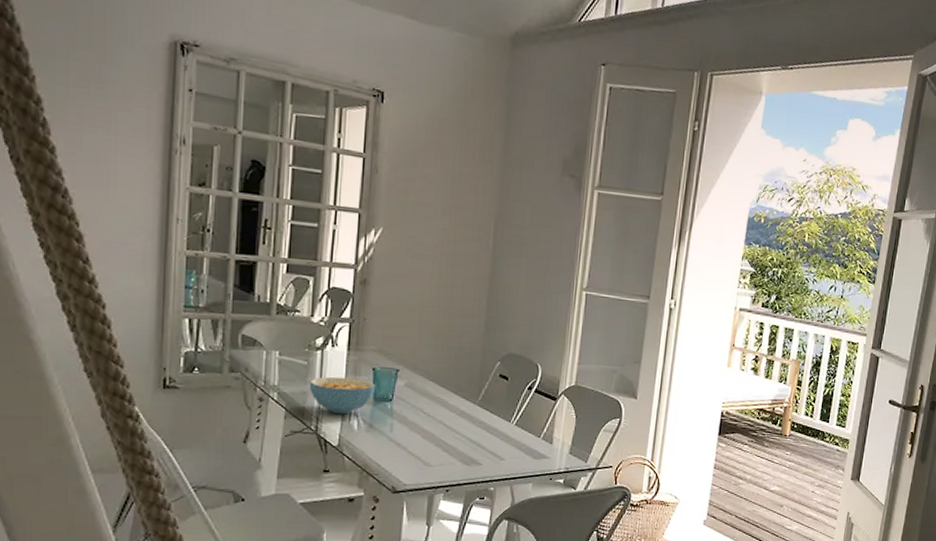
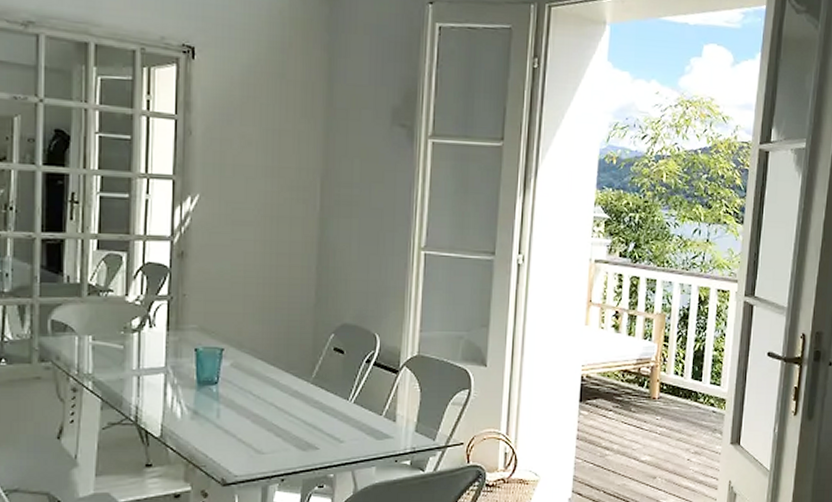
cereal bowl: present [309,376,376,415] -> none [126,360,199,402]

